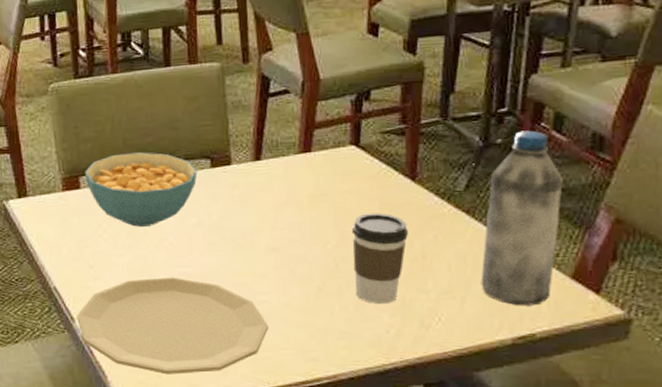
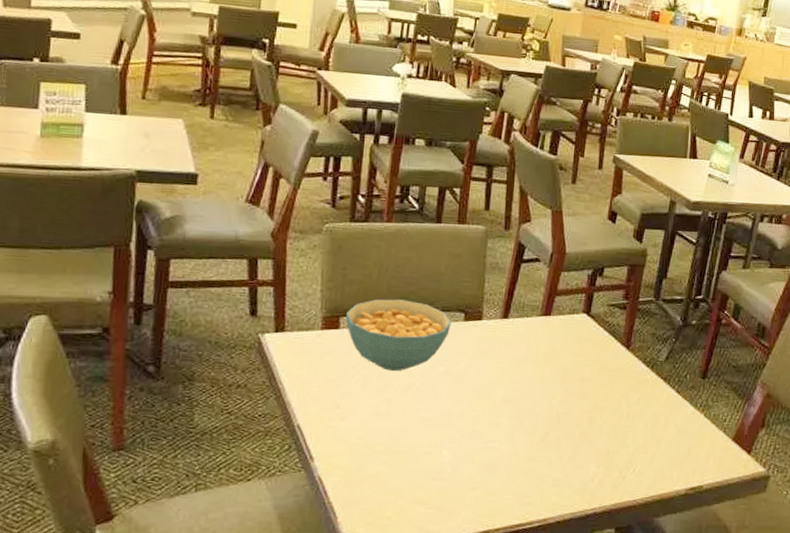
plate: present [77,277,268,375] -> none [316,421,494,516]
coffee cup: present [351,213,408,305] -> none [571,374,619,456]
water bottle: present [480,130,564,306] -> none [668,316,736,462]

